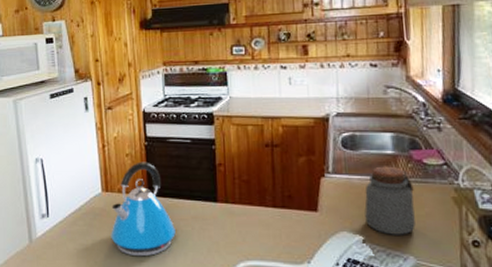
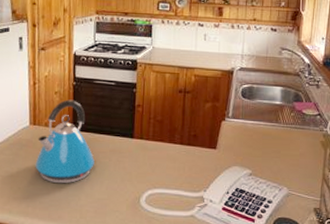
jar: present [364,166,416,235] -> none [253,114,293,170]

